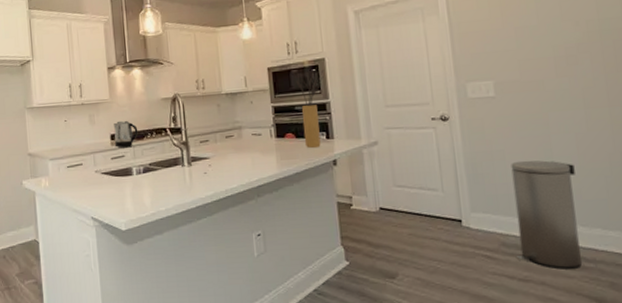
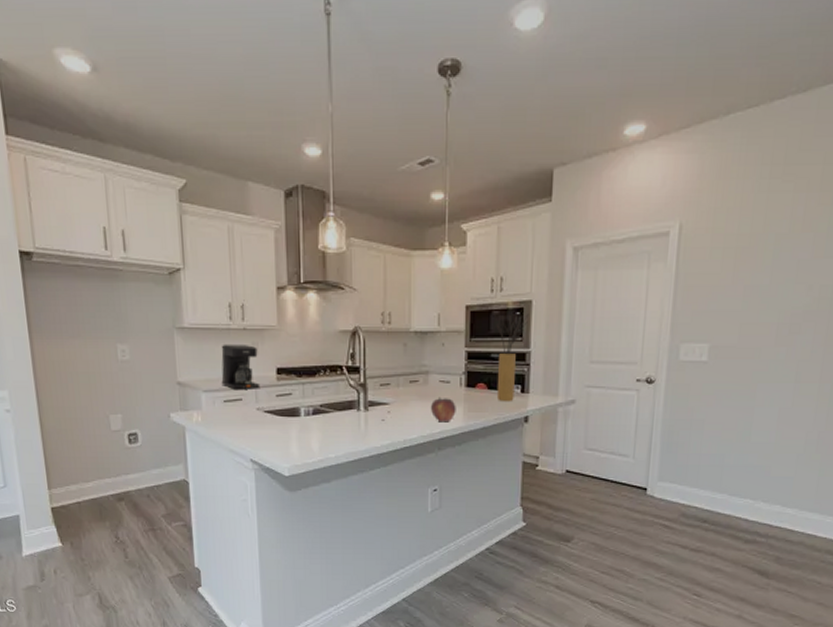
coffee maker: none [64,116,98,156] -> present [221,344,261,389]
kettle: present [114,120,138,148] -> none [280,352,309,385]
fruit: none [246,148,270,172] -> present [430,397,456,423]
pedal bin: present [511,160,582,270] -> none [692,432,770,542]

